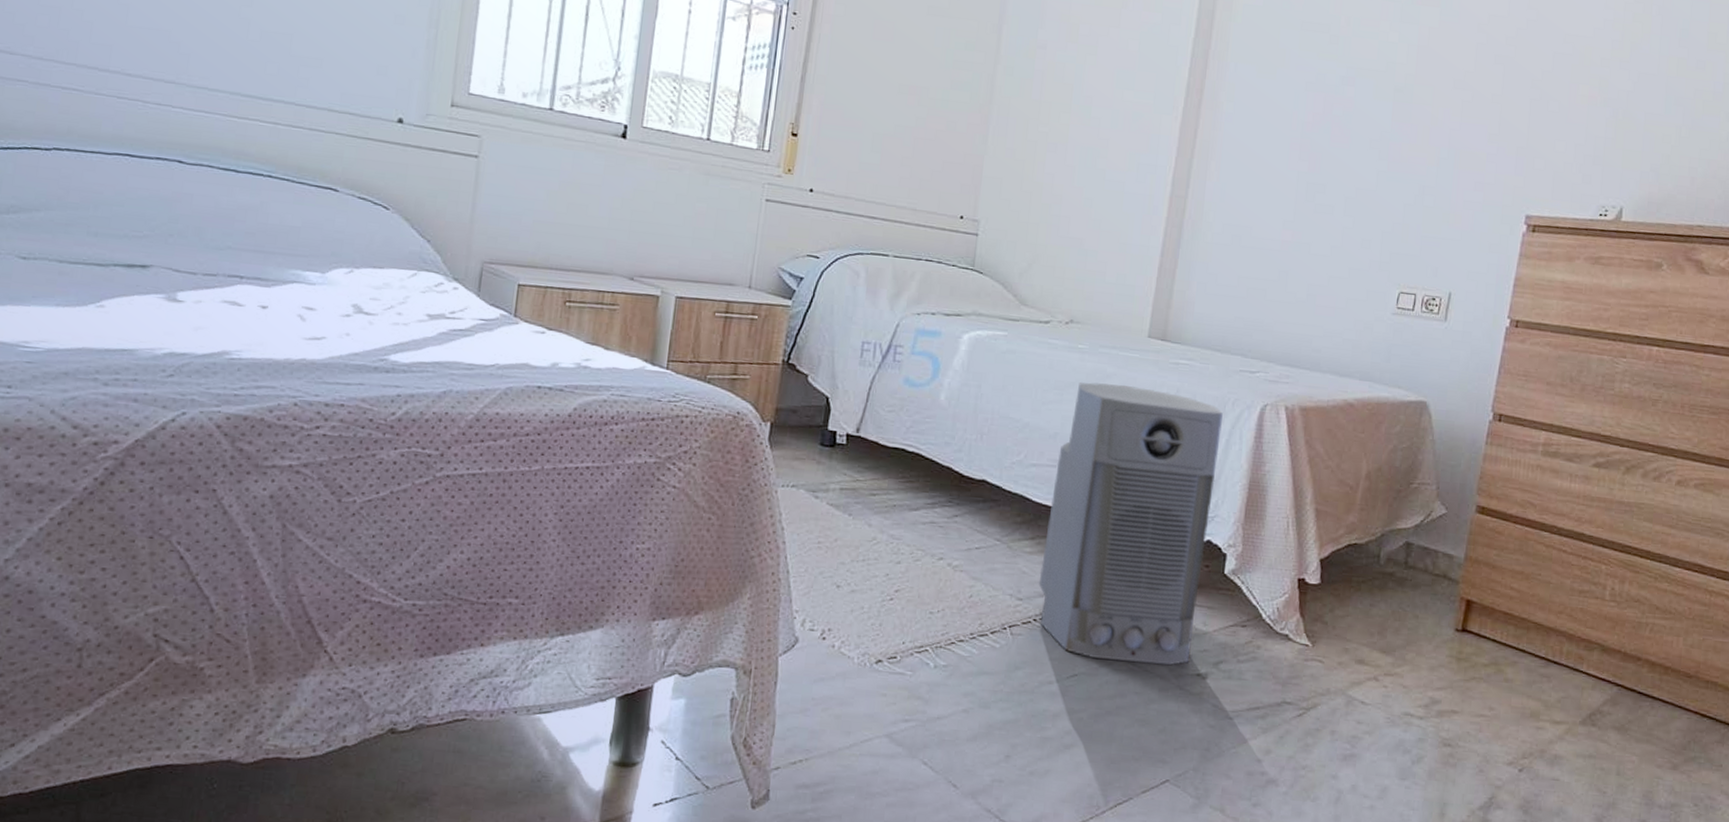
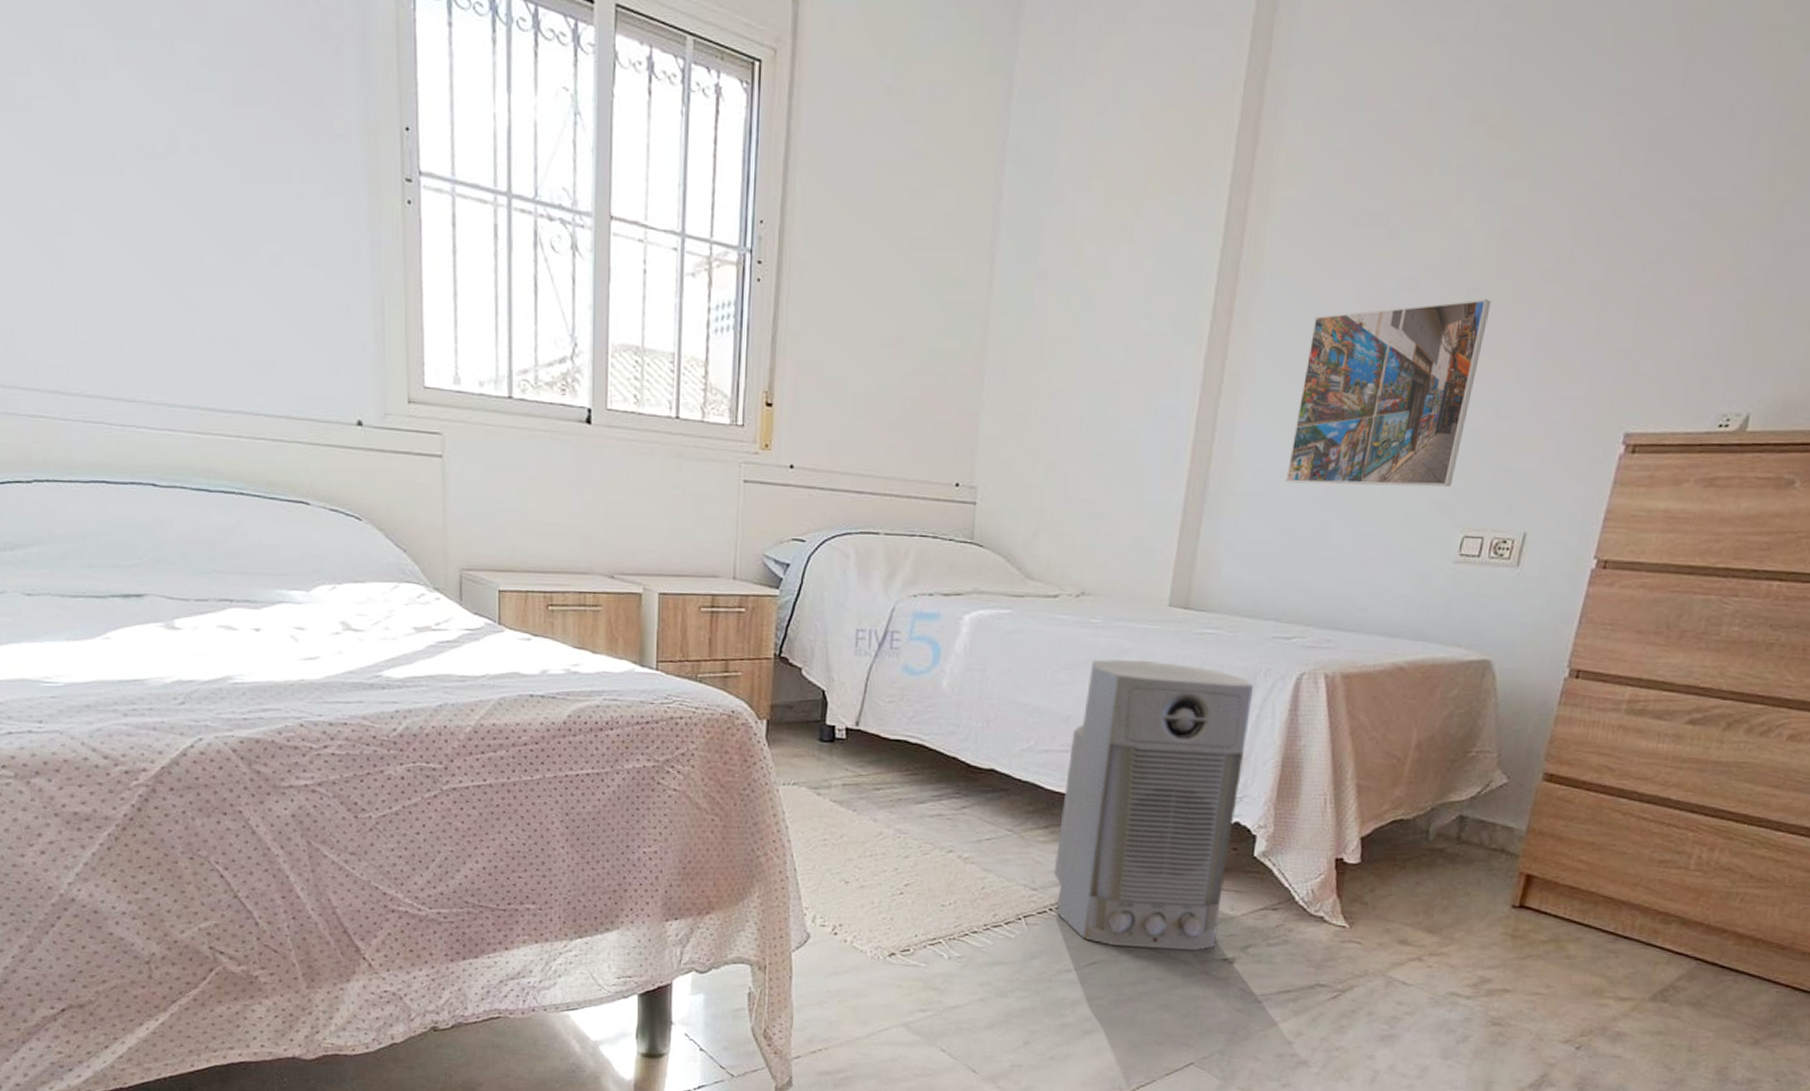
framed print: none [1249,98,1414,249] -> present [1286,299,1491,487]

